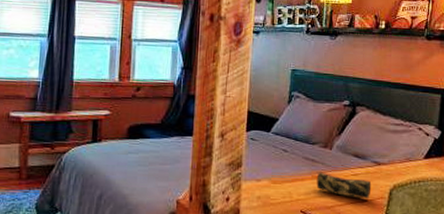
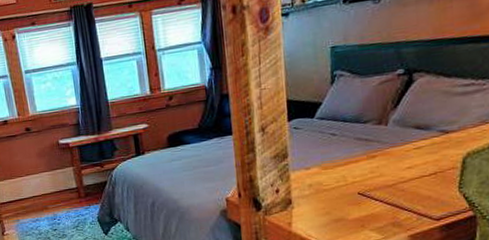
pencil case: present [316,172,372,199] -> none [372,150,440,173]

